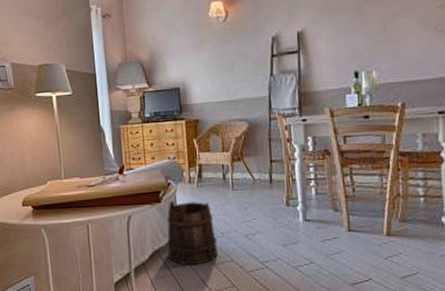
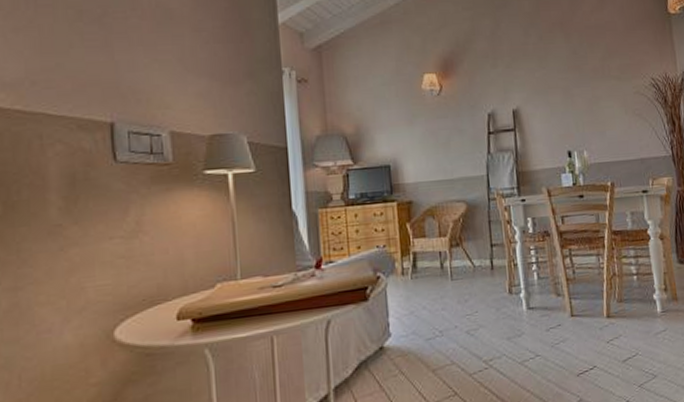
bucket: present [167,200,218,266] -> none [376,296,436,376]

